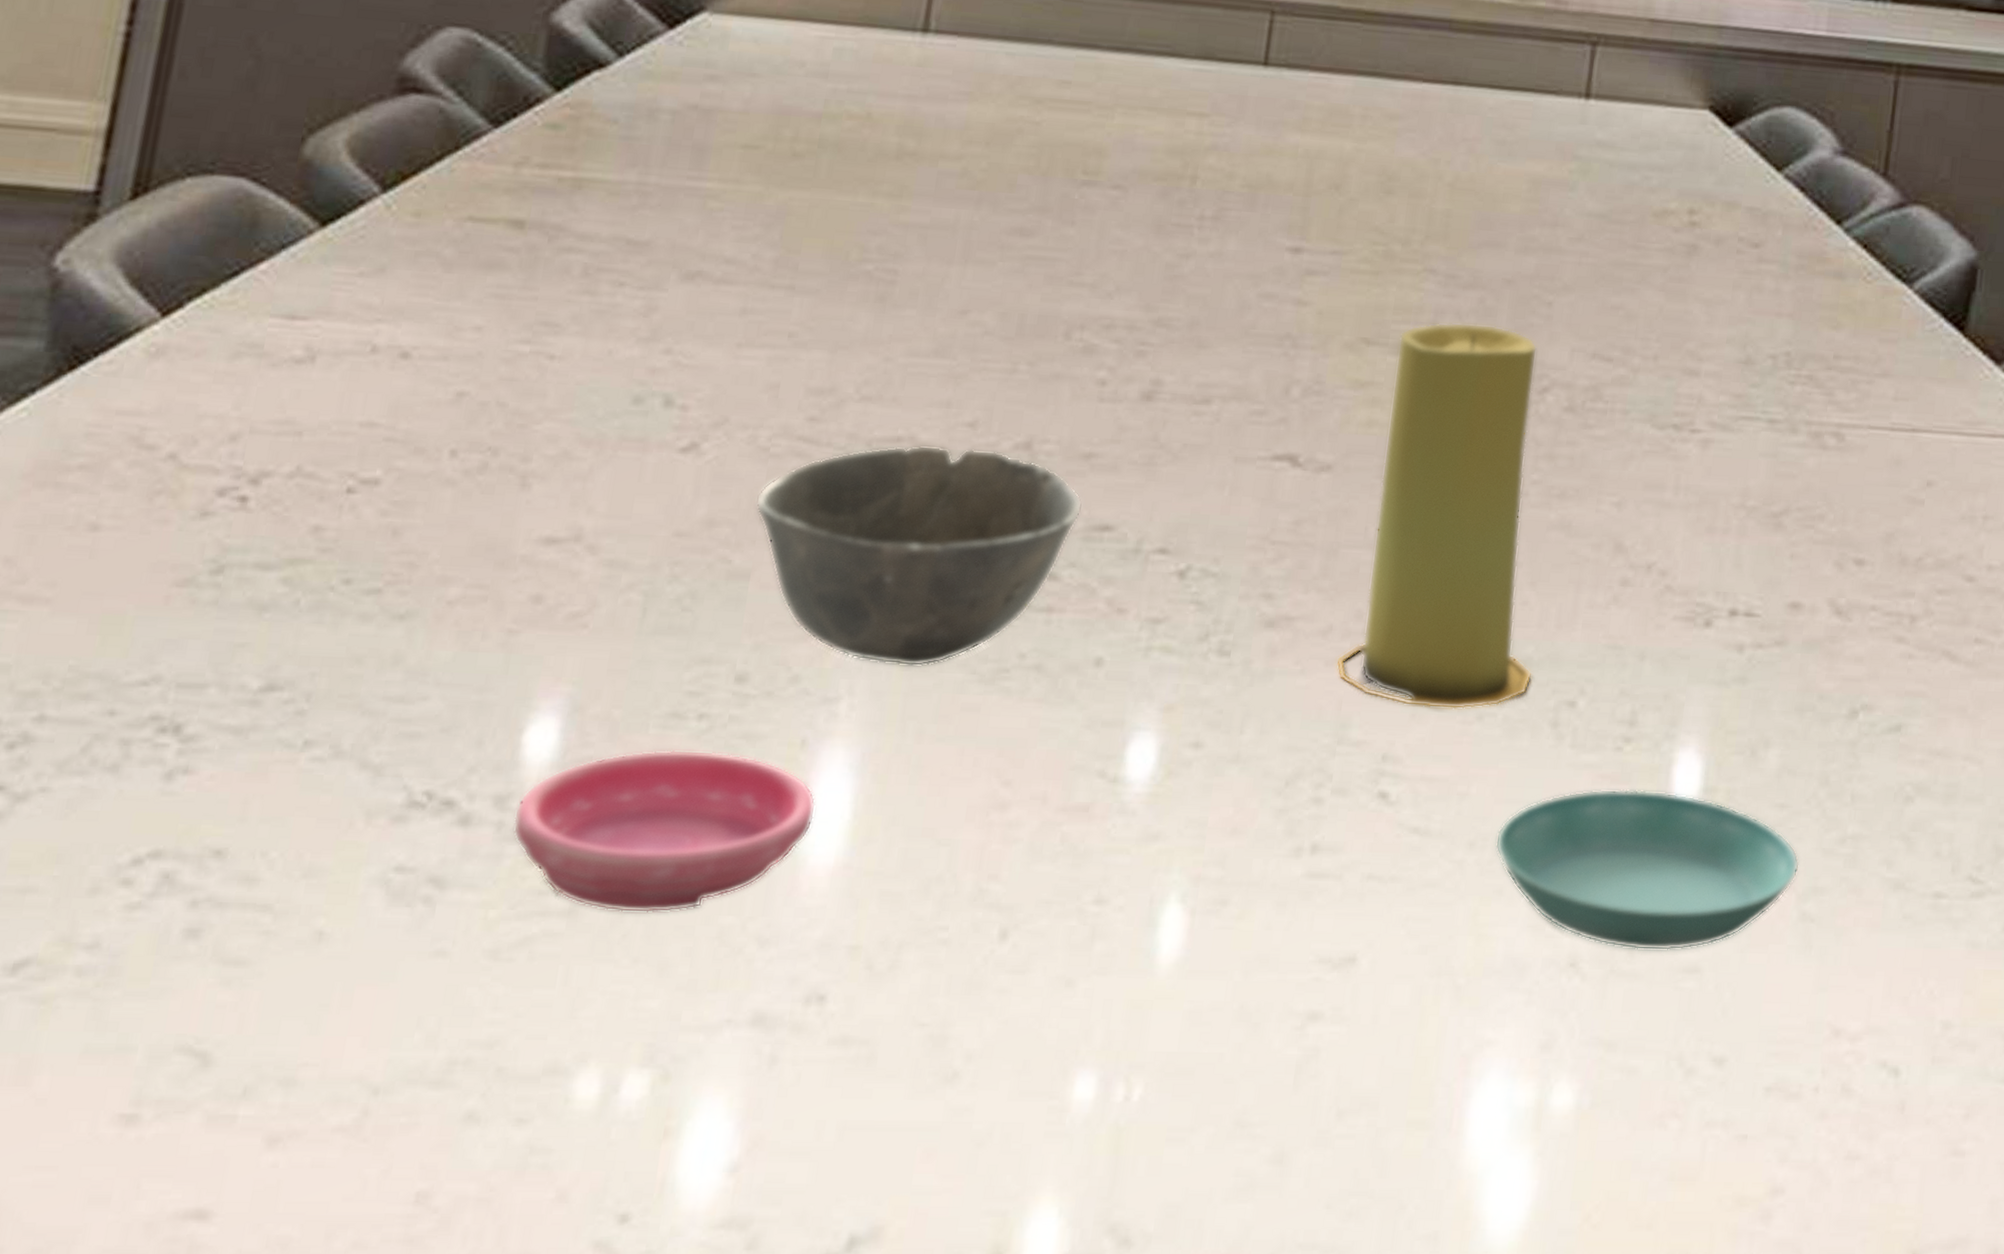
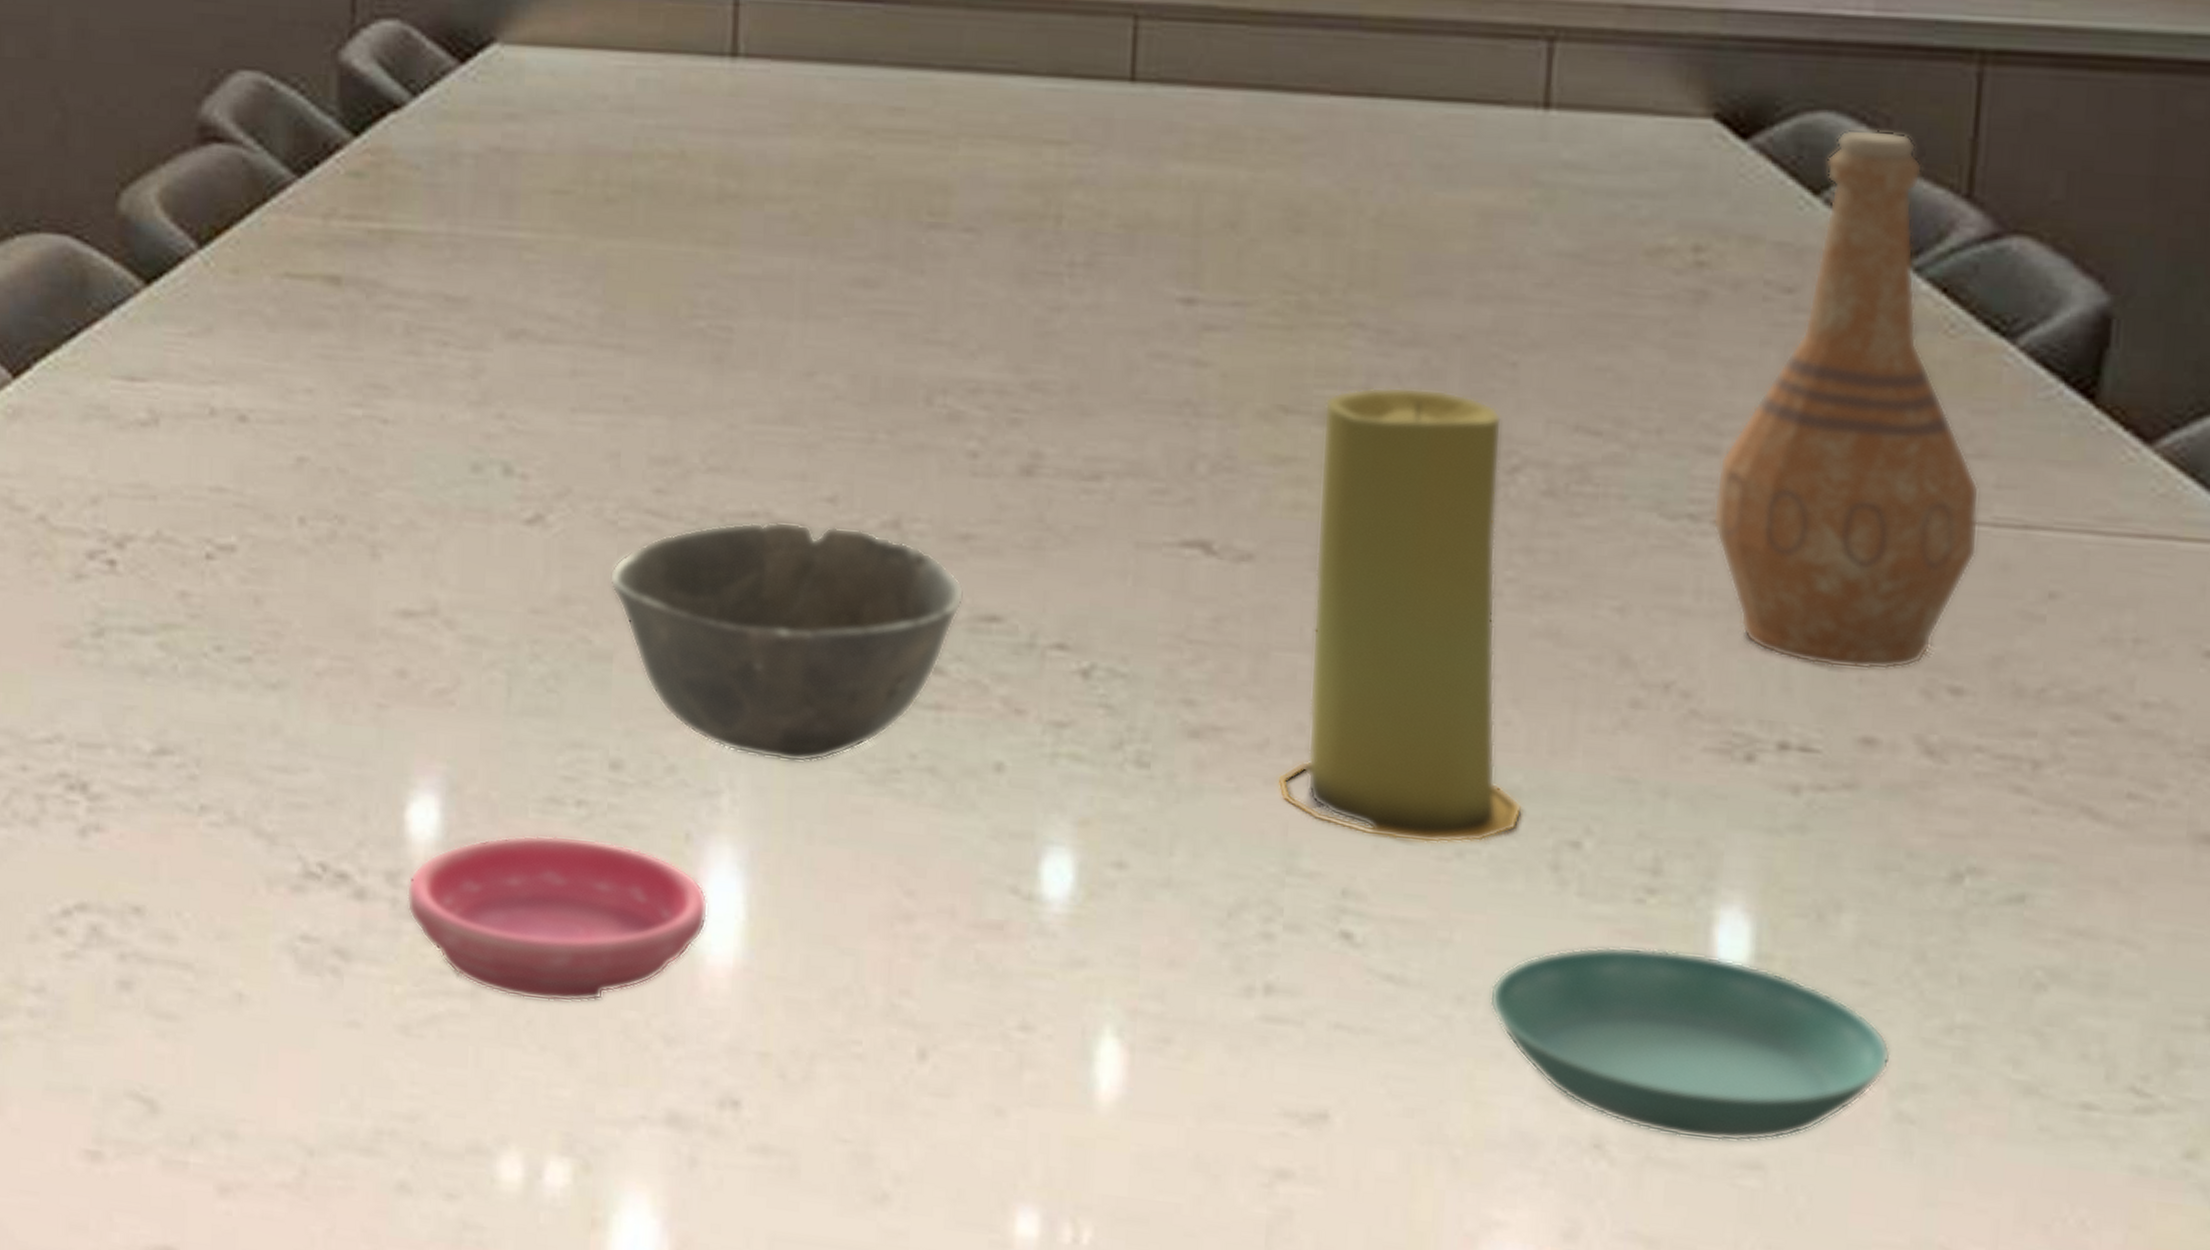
vase: none [1690,121,1883,548] -> present [1712,129,1980,670]

